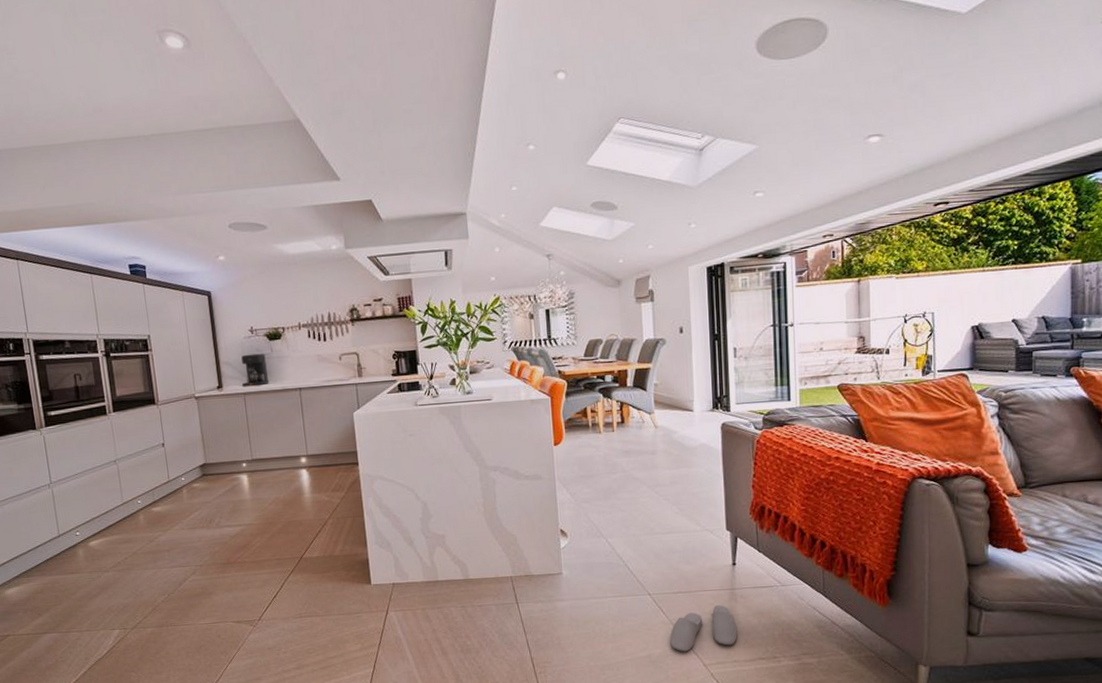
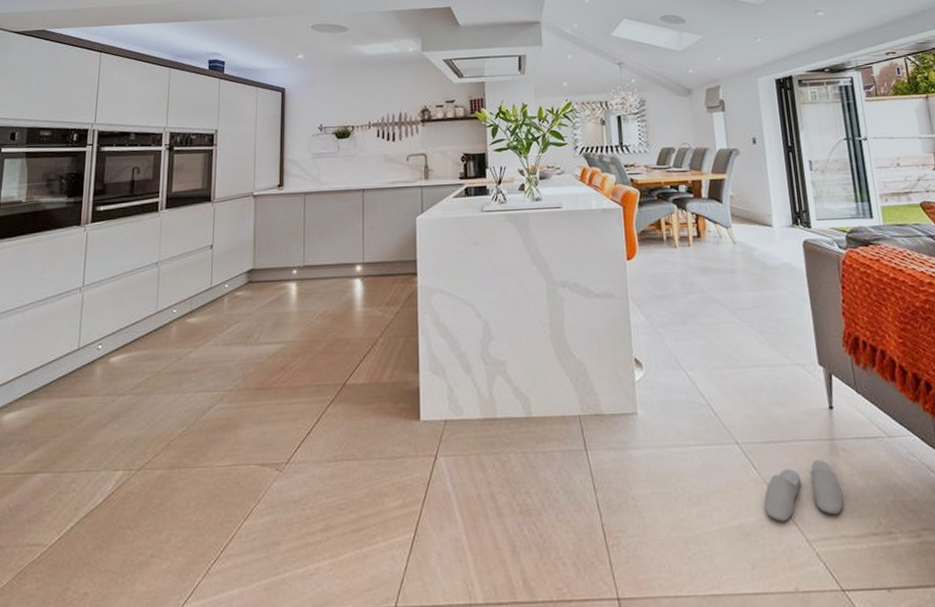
coffee maker: present [241,353,270,387] -> none [303,151,333,187]

